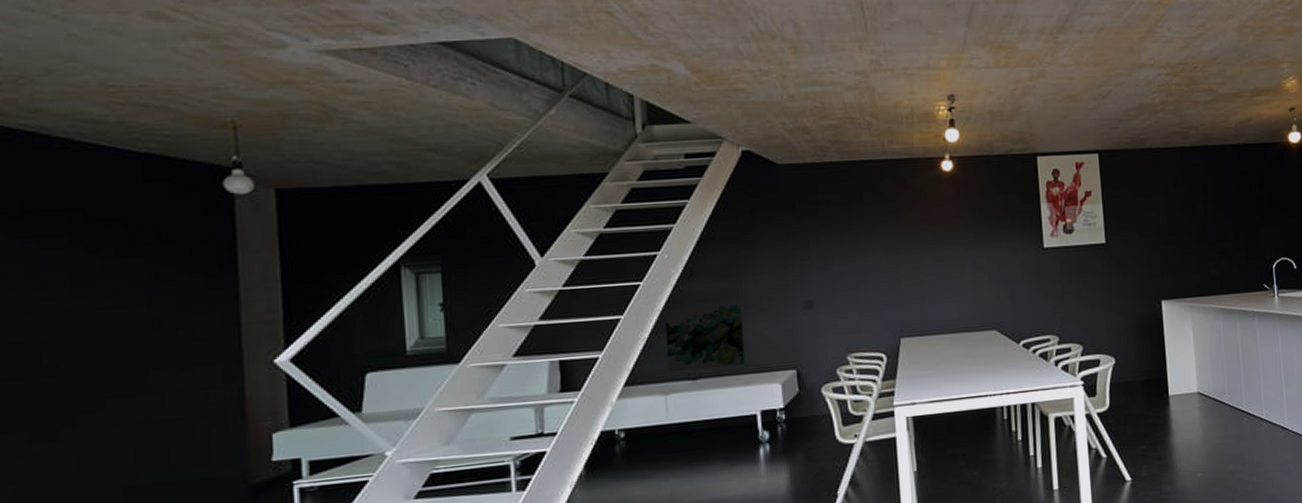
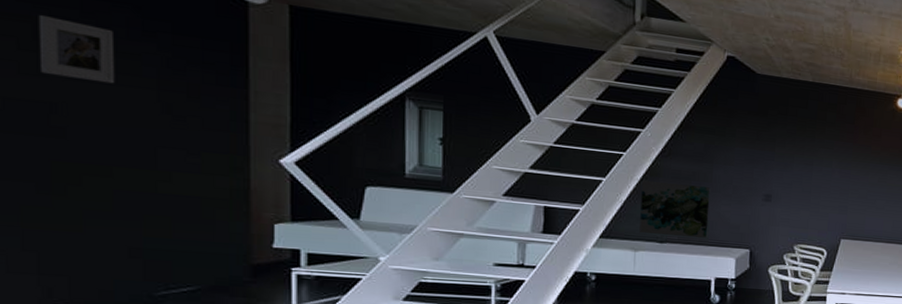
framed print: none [29,249,105,311] -> present [38,15,115,84]

